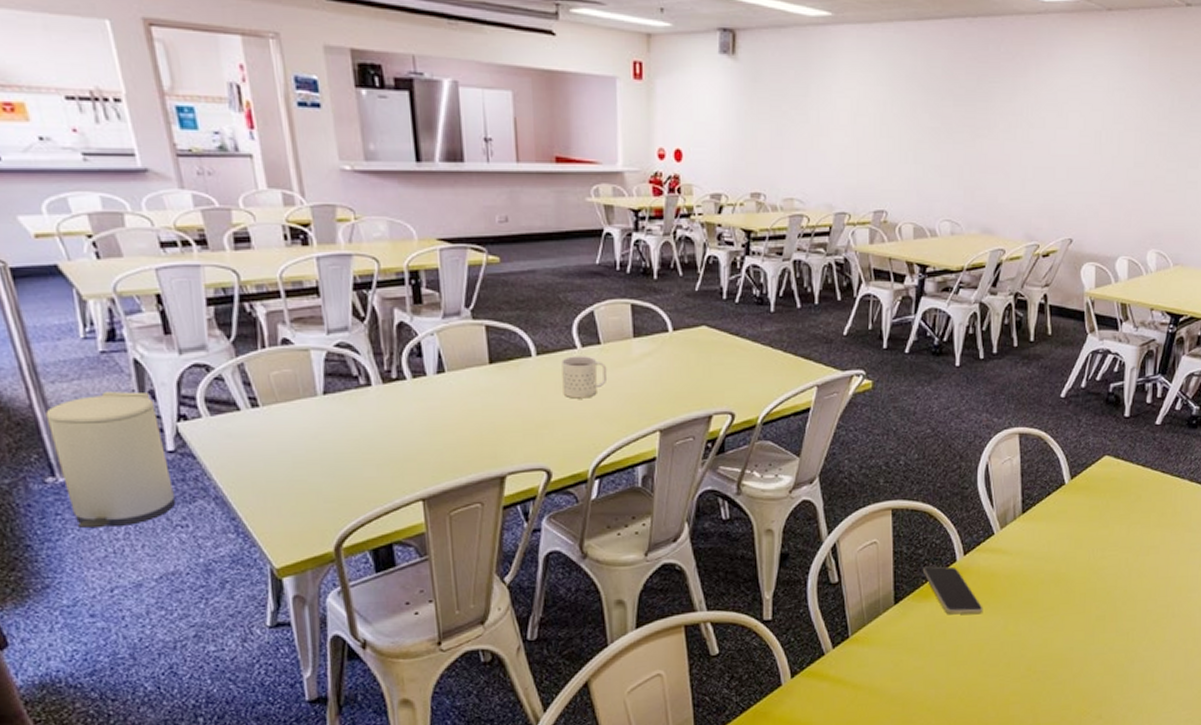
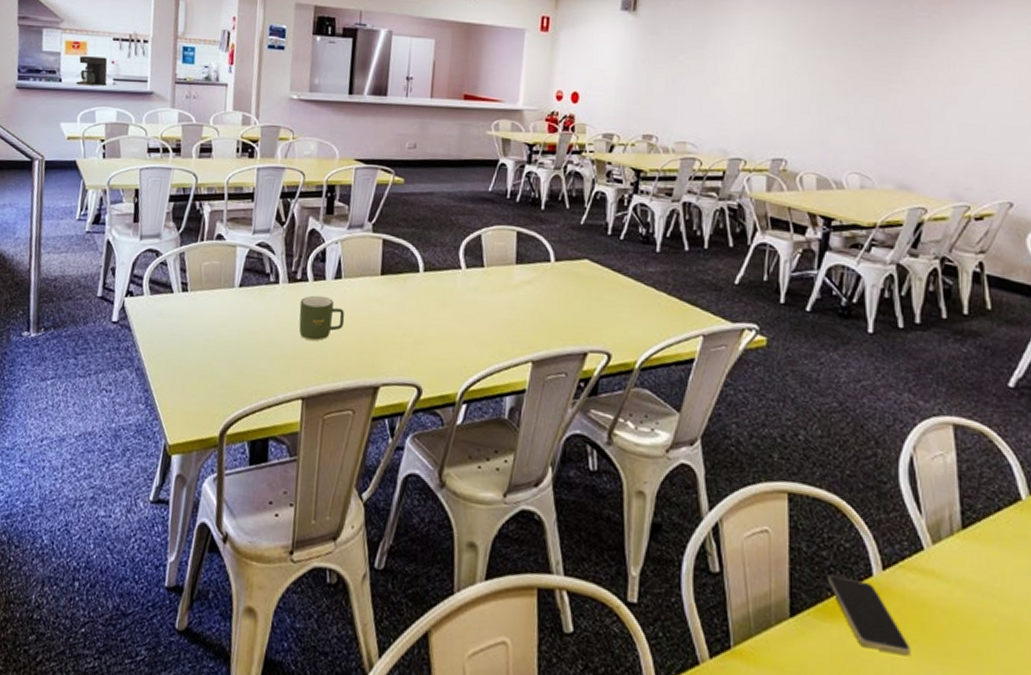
coffee maker: none [19,123,74,164] -> present [75,56,108,87]
pedal bin: present [45,391,175,529] -> none [33,265,113,384]
mug: none [401,393,457,441] -> present [299,295,345,342]
mug: present [561,356,608,399] -> none [443,276,488,319]

